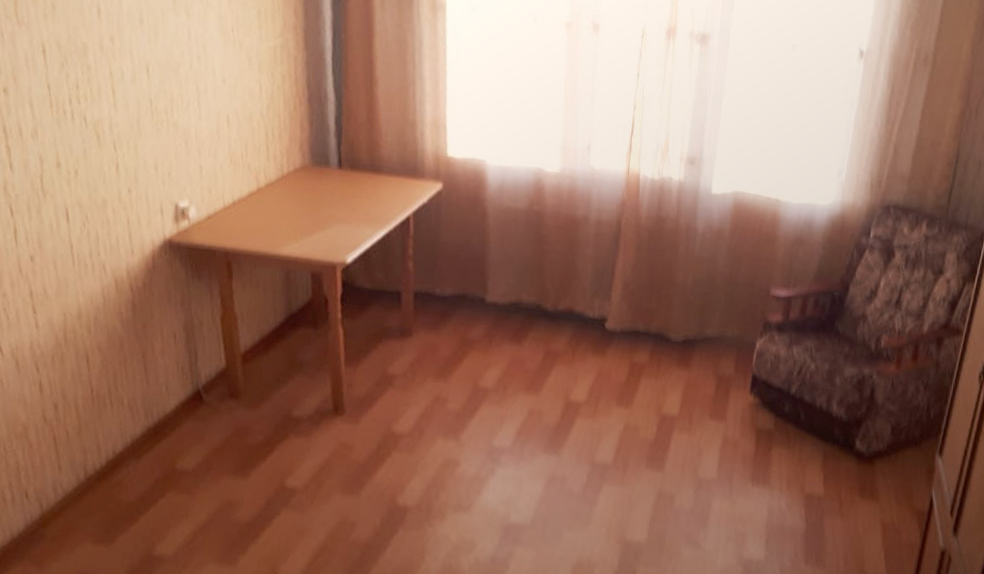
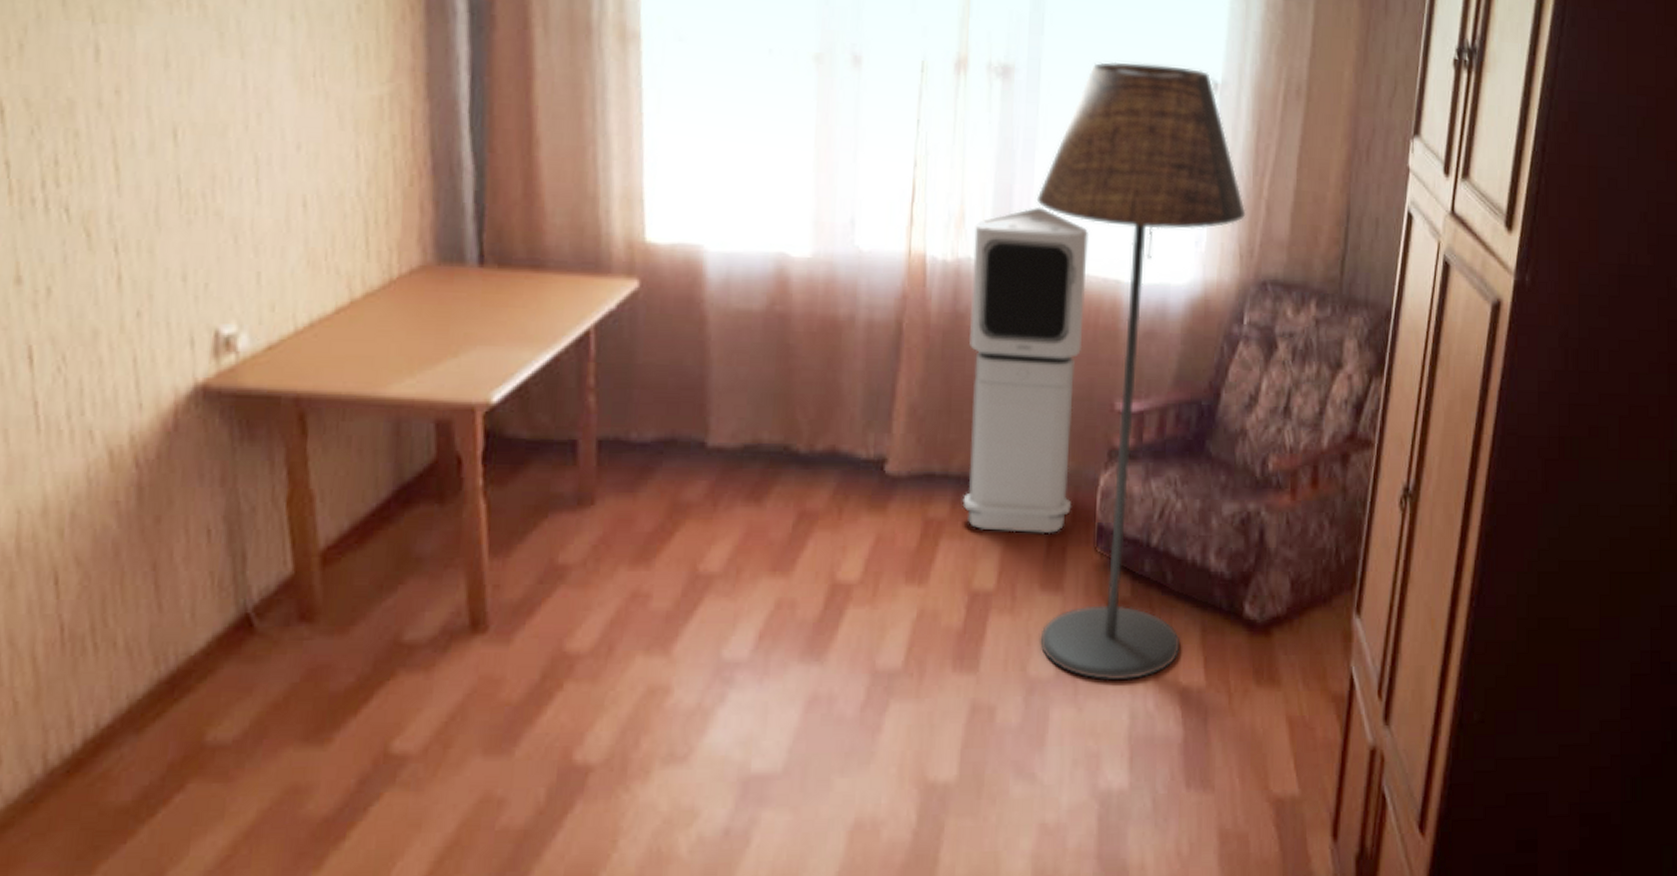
air purifier: none [658,142,759,380] -> present [962,206,1090,534]
floor lamp: none [707,33,878,486] -> present [1036,61,1246,681]

